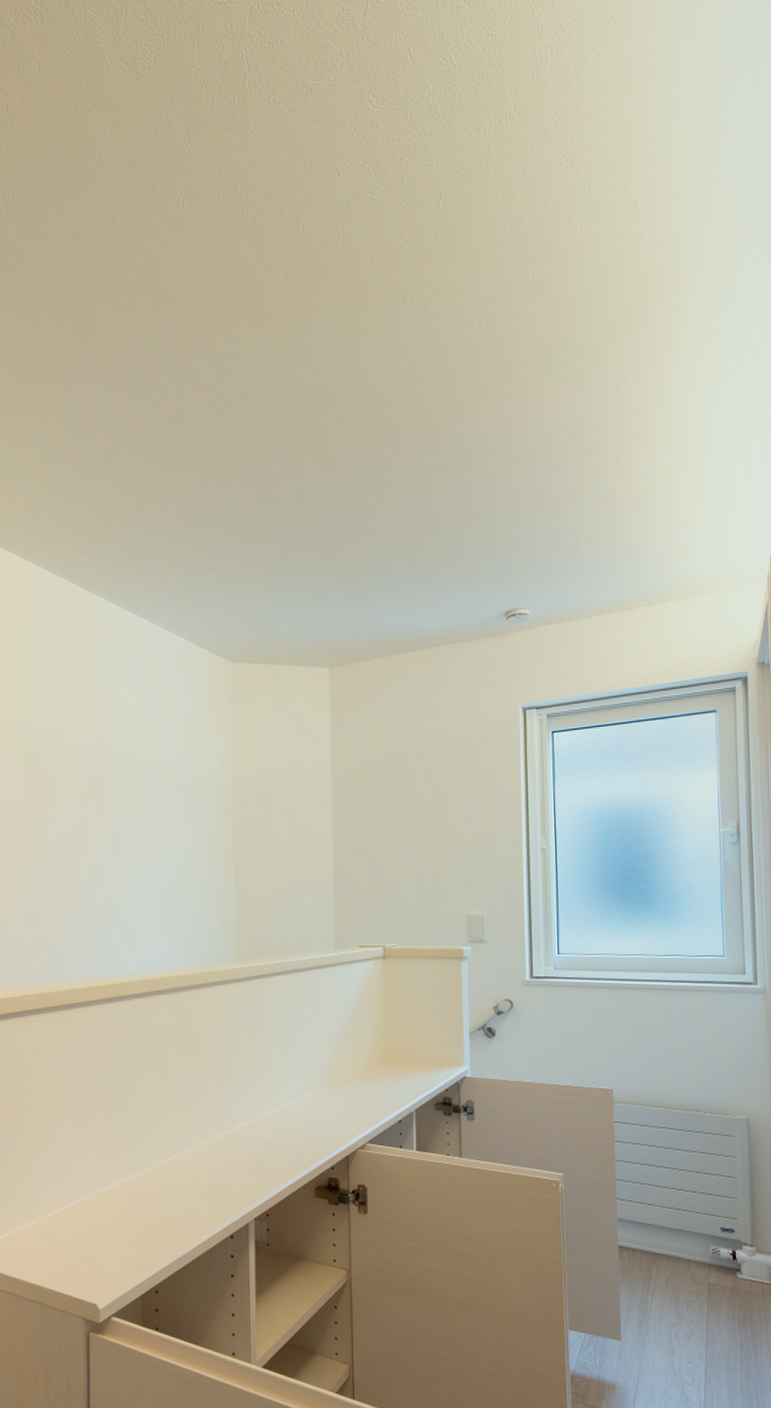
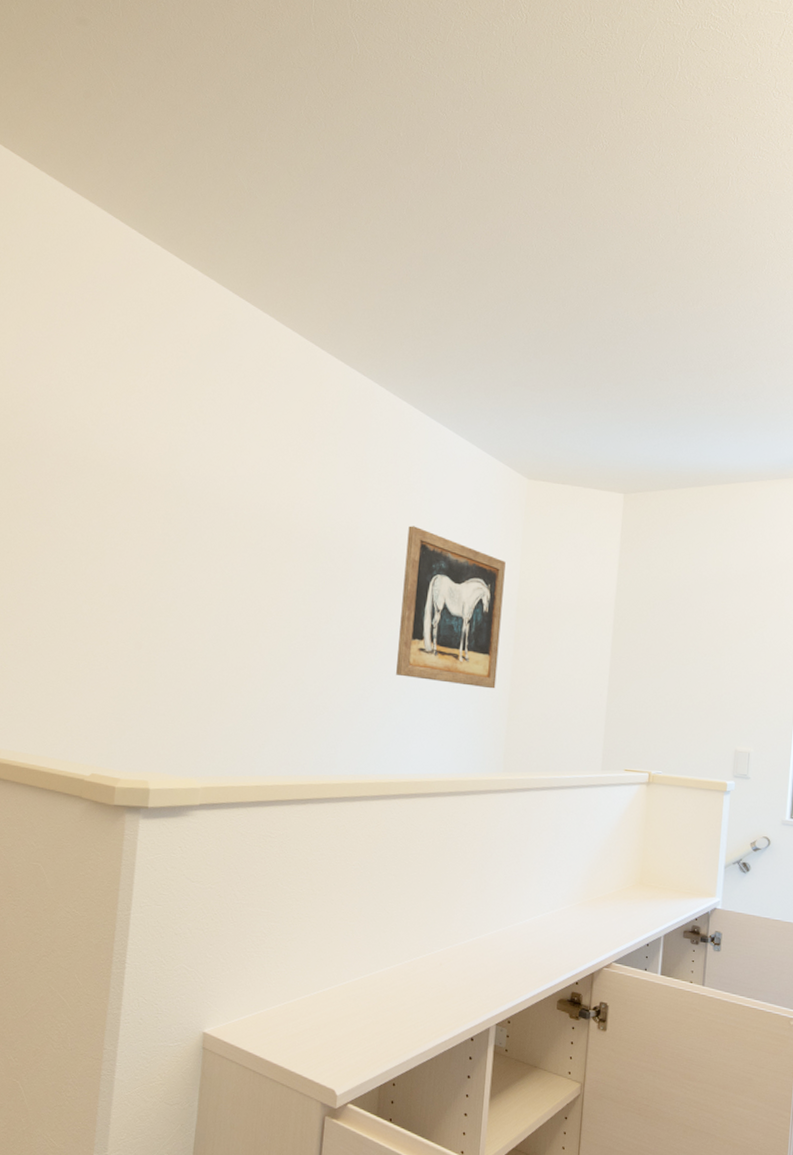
wall art: none [115,721,220,878] -> present [396,525,506,689]

